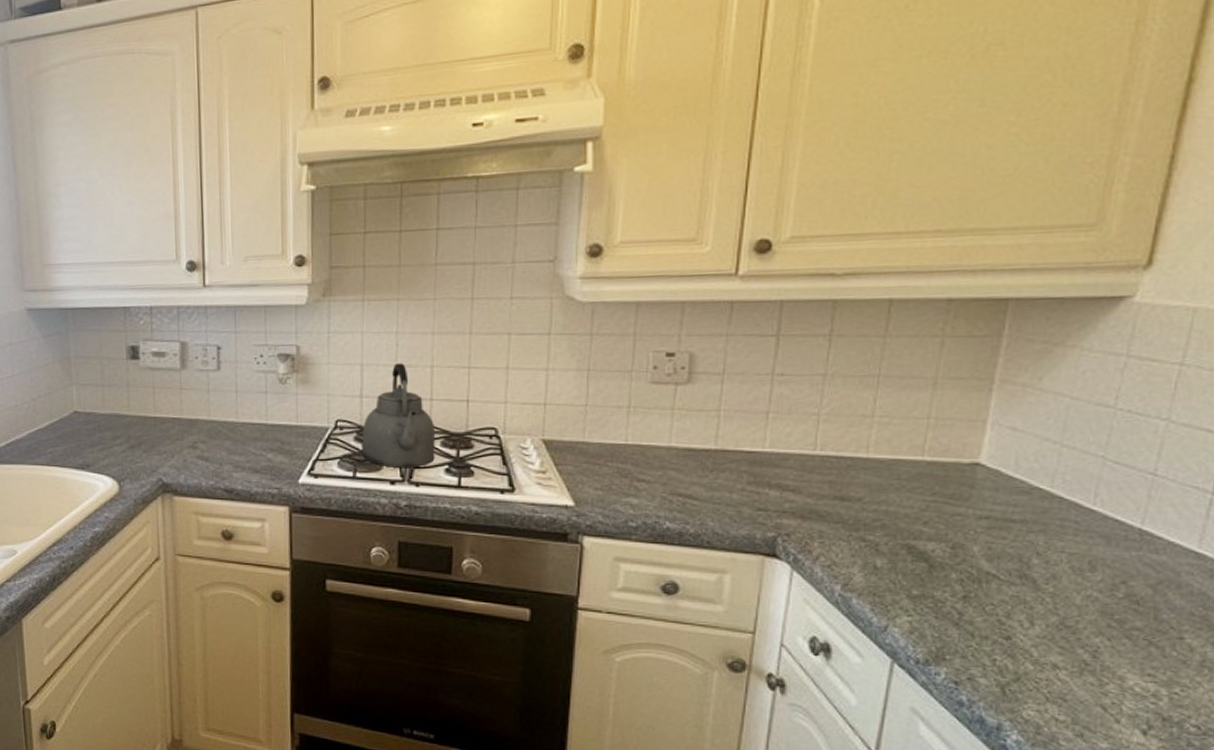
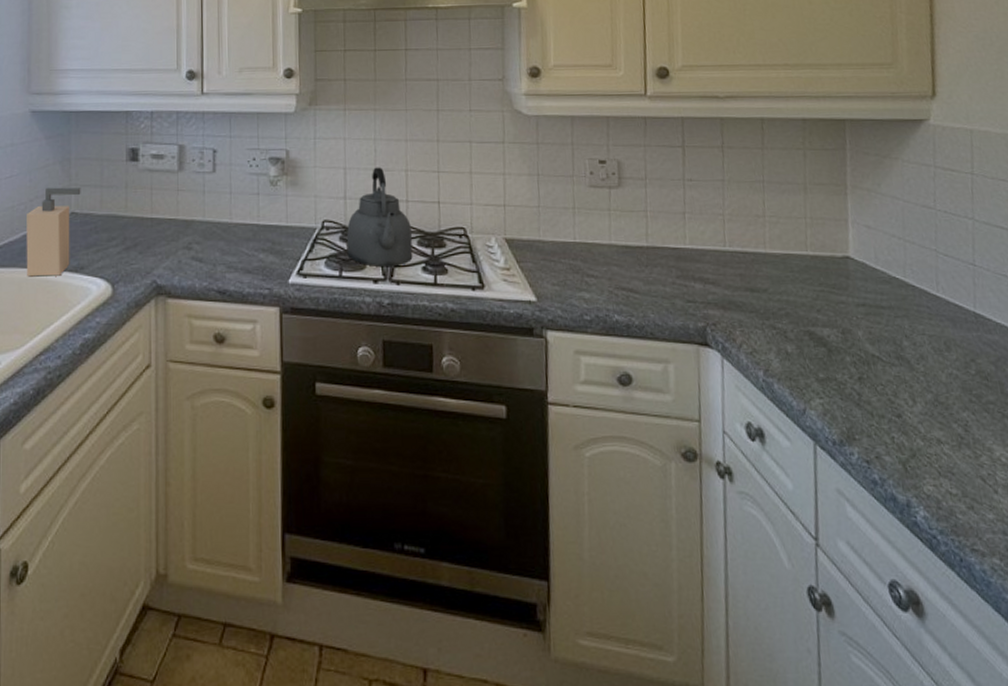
soap dispenser: none [30,386,83,473] -> present [26,187,81,277]

